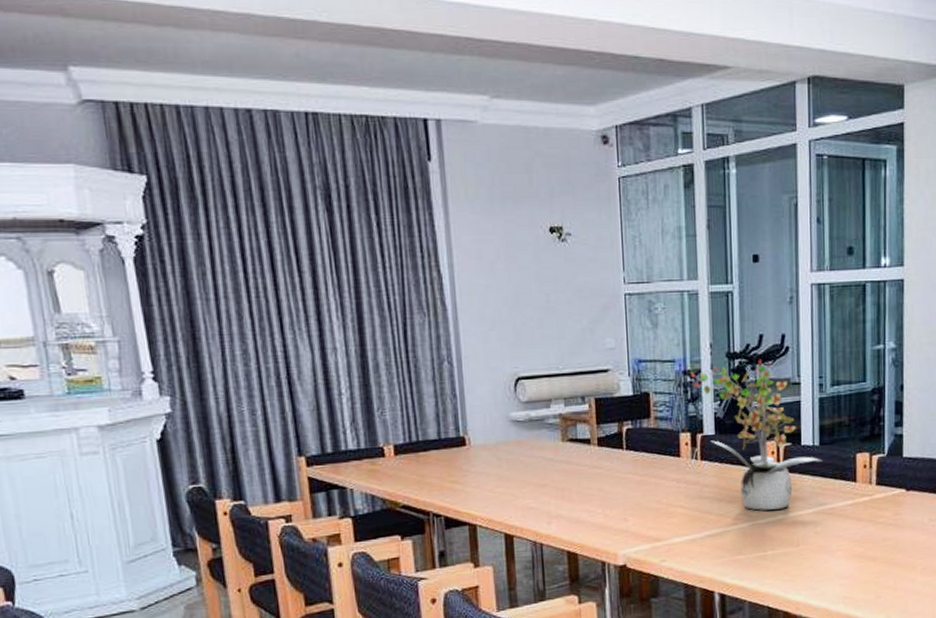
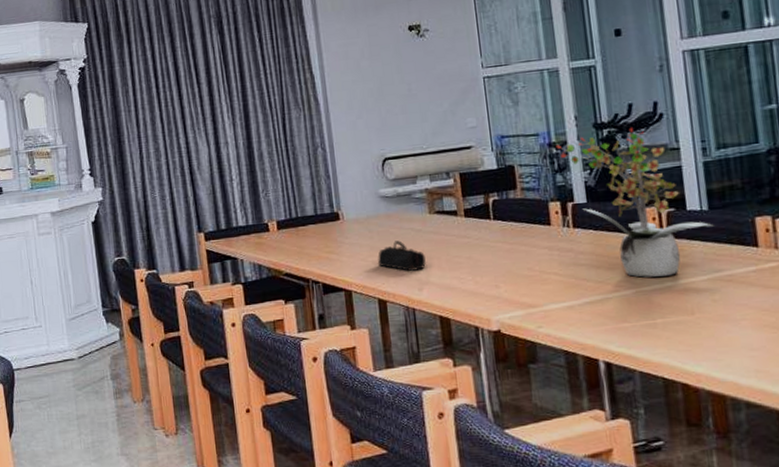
pencil case: none [506,470,556,503] -> present [378,240,426,271]

